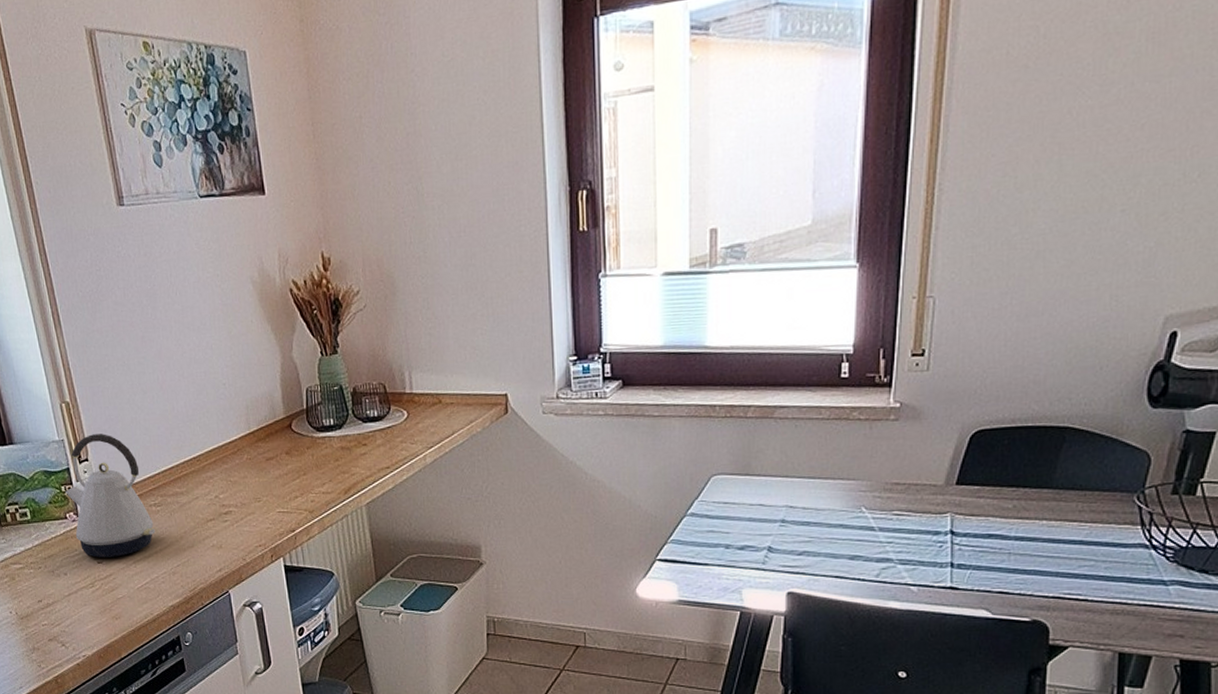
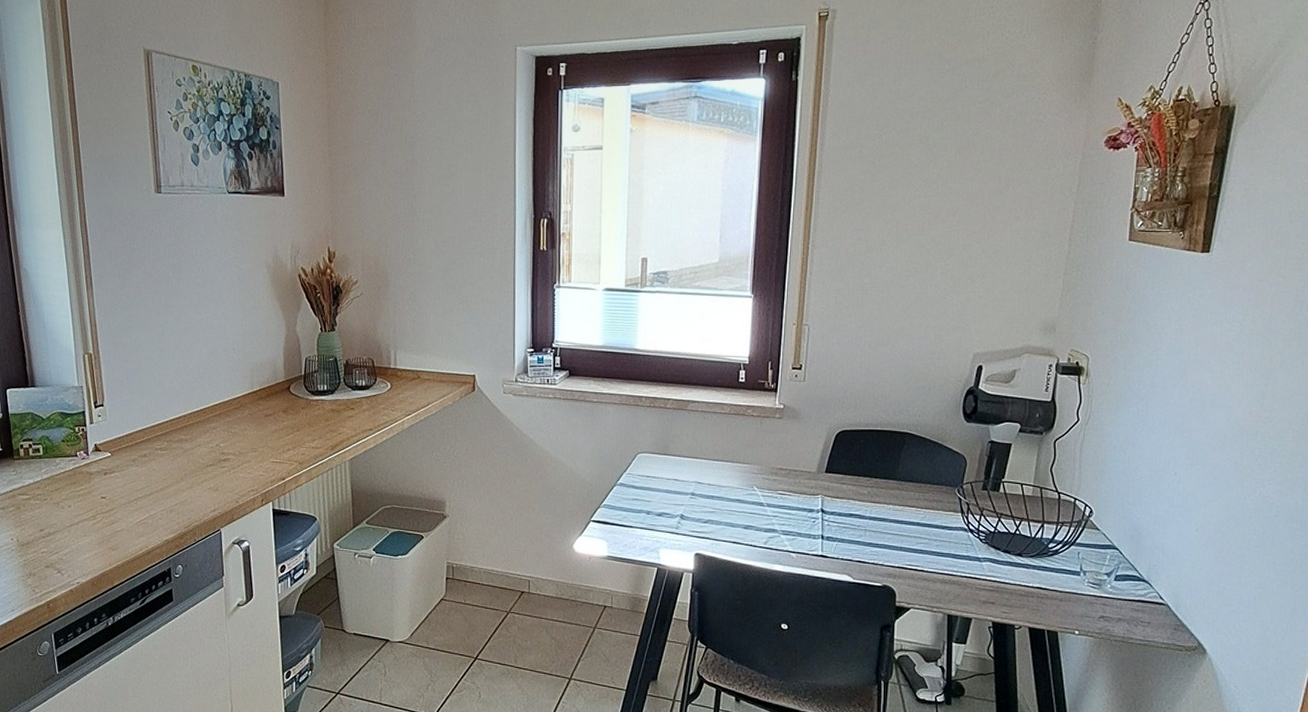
kettle: present [65,434,155,558] -> none [79,383,159,494]

